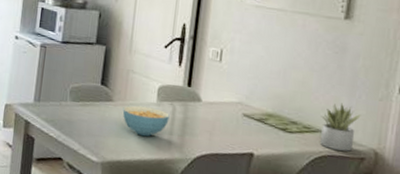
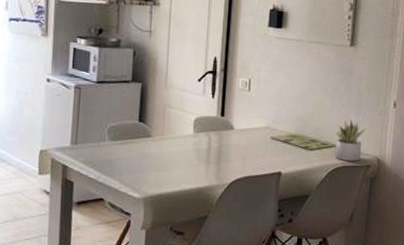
cereal bowl: present [122,105,170,137] -> none [161,139,206,168]

